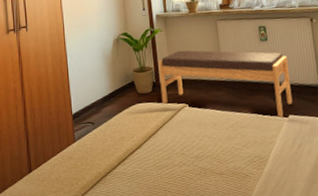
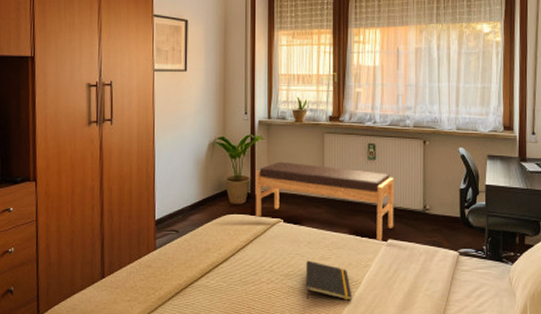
notepad: none [214,141,262,179] -> present [306,260,353,301]

